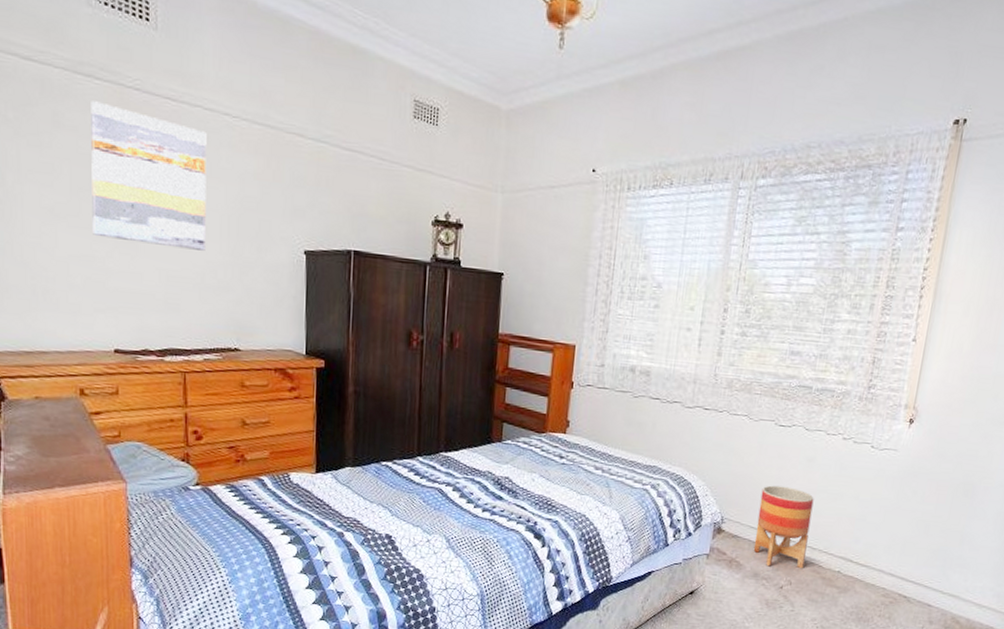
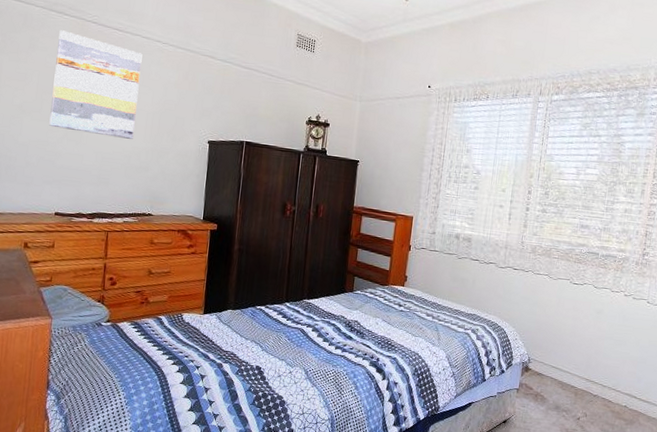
planter: present [753,485,814,569] -> none [555,332,603,403]

